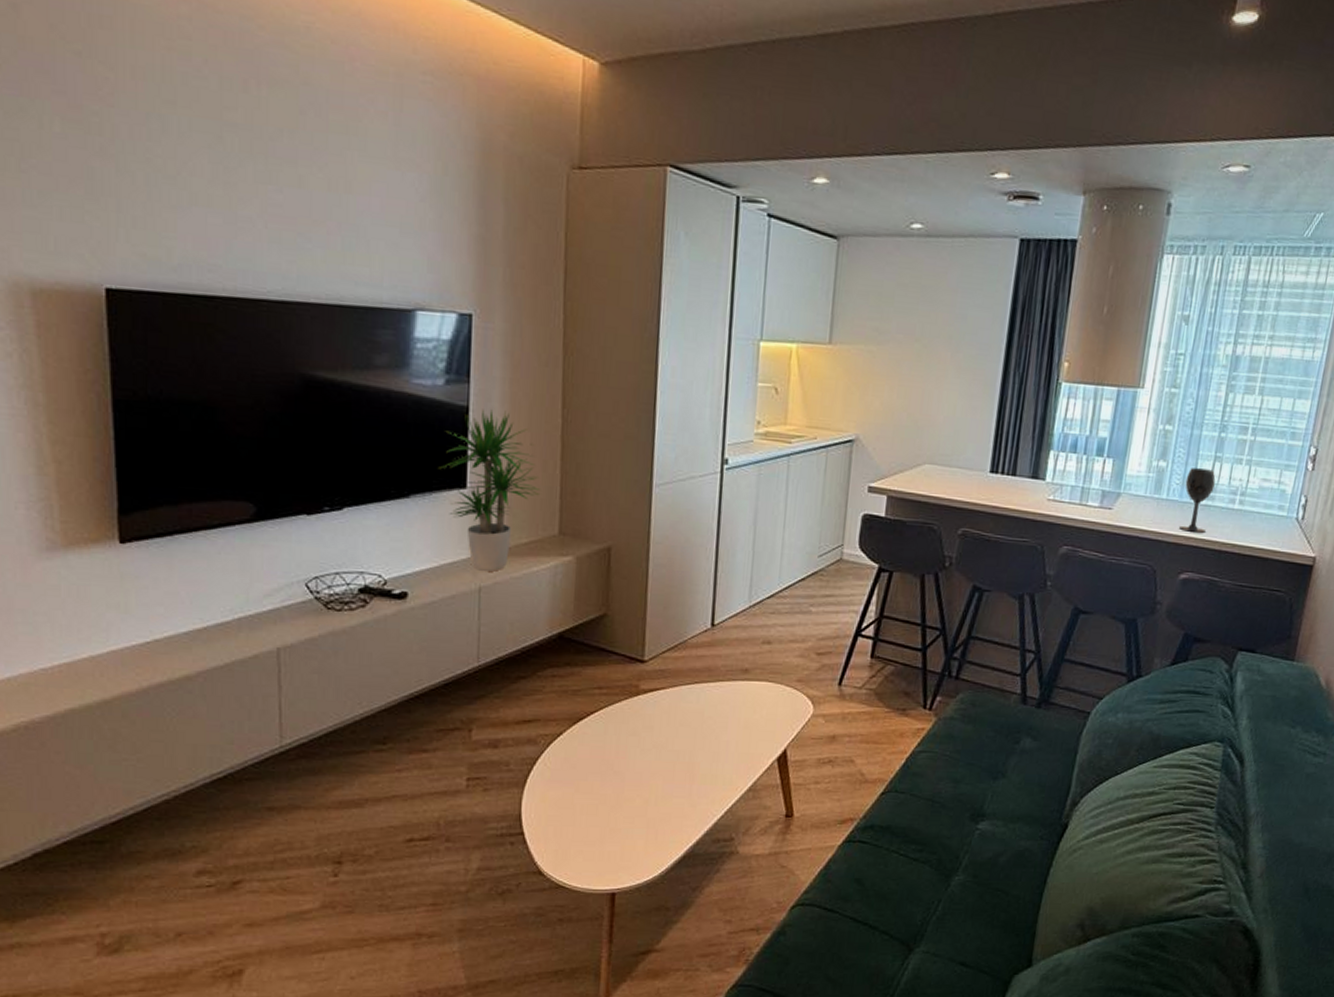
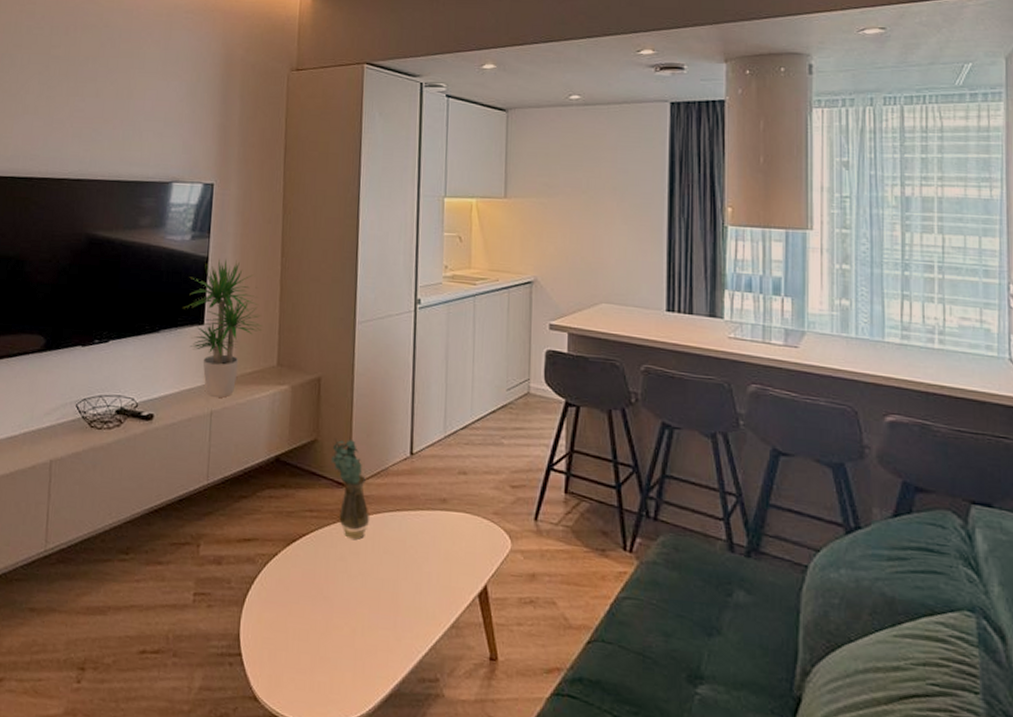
vase: none [623,610,666,714] -> present [331,437,370,539]
wine glass: present [1179,468,1216,533] -> none [874,306,907,373]

